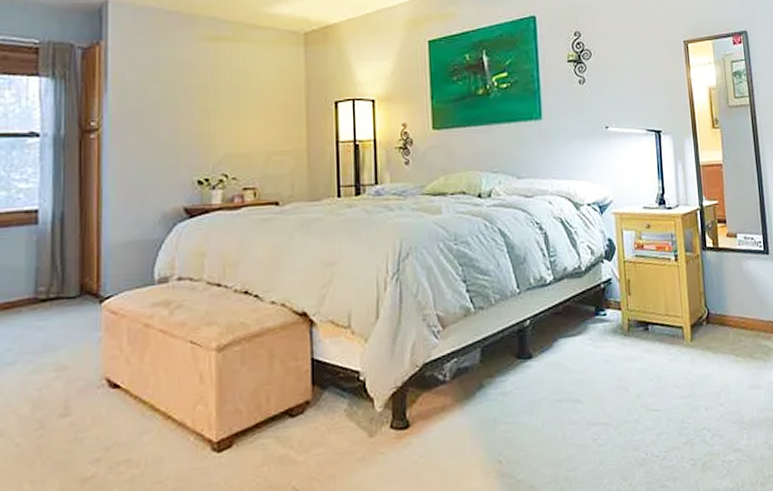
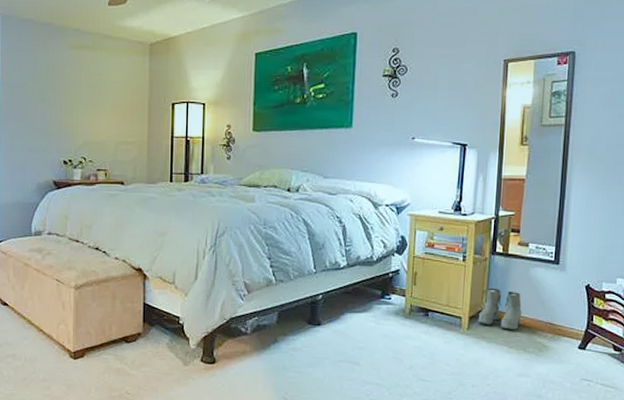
boots: none [700,288,743,335] -> present [477,287,523,330]

